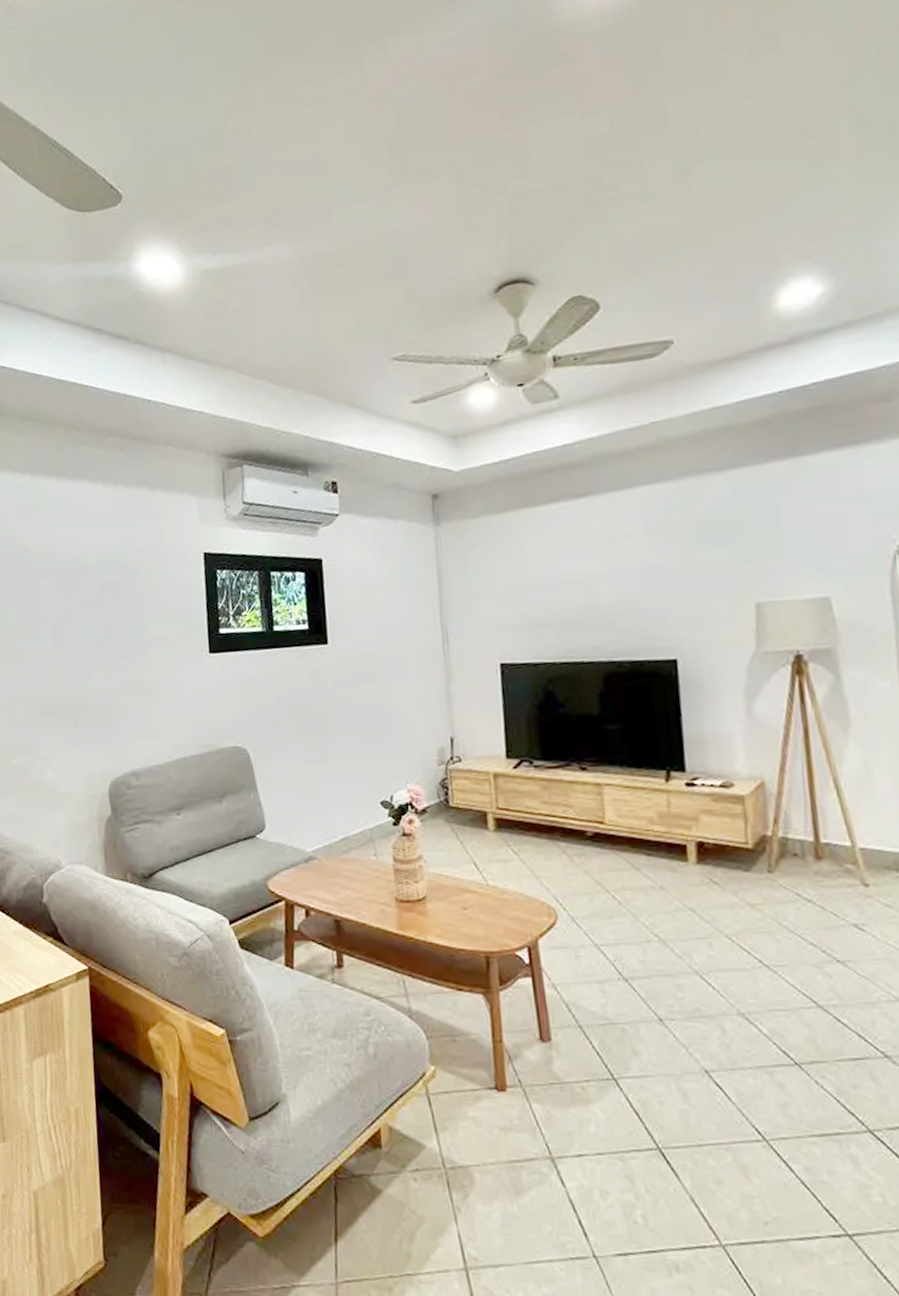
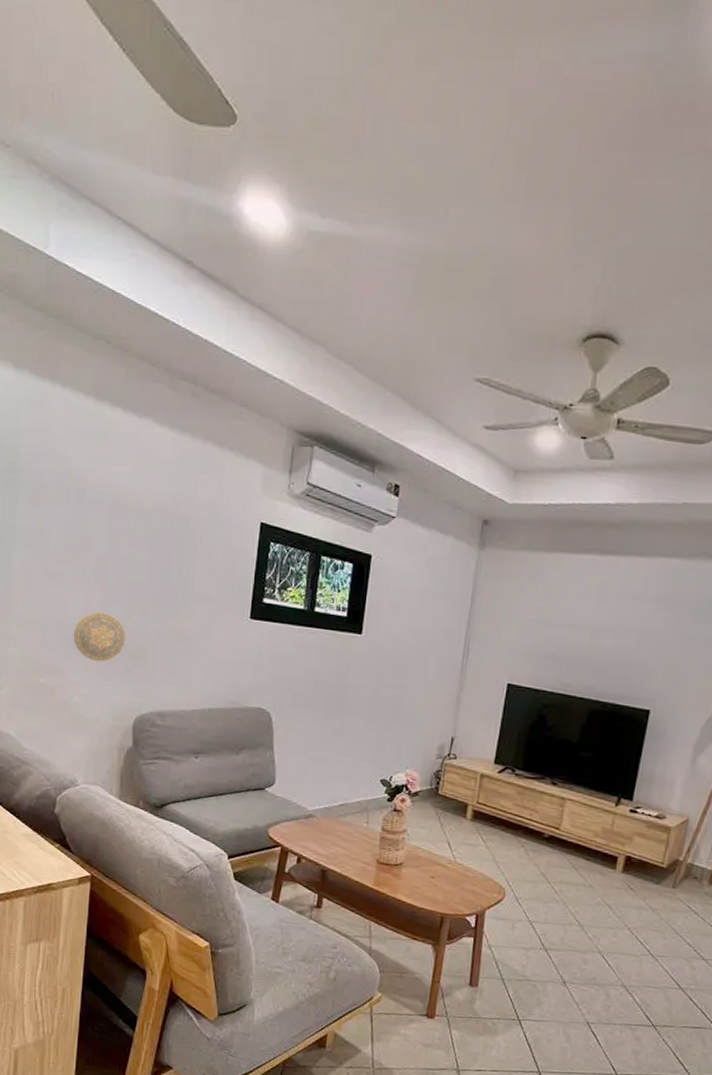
decorative plate: none [39,678,90,731] -> present [74,611,126,662]

